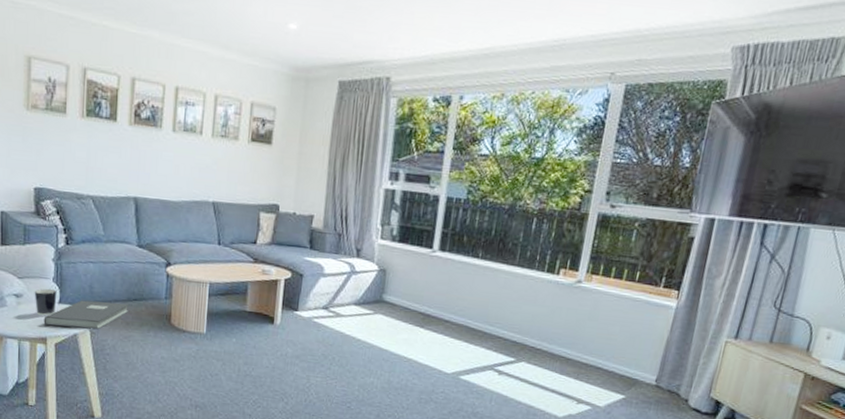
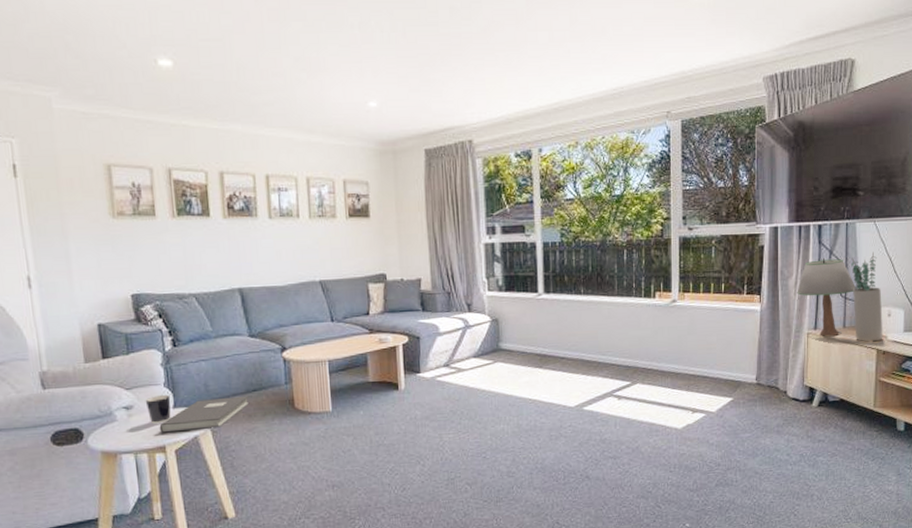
table lamp: none [722,261,795,350] -> present [797,257,856,336]
vase: none [782,263,828,365] -> present [851,251,883,342]

